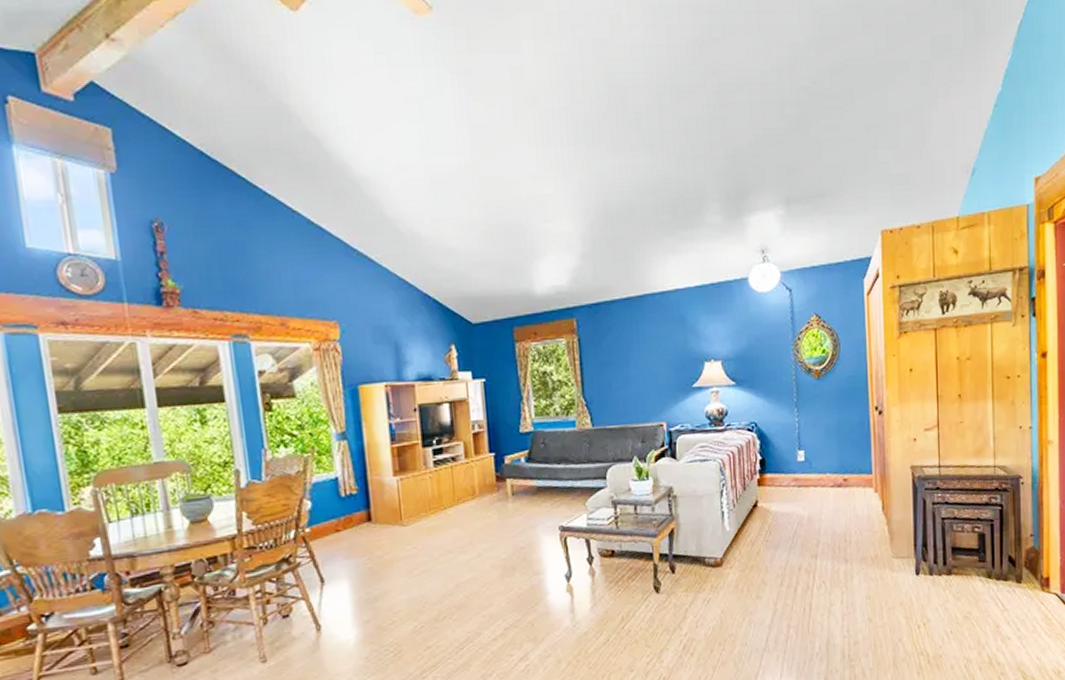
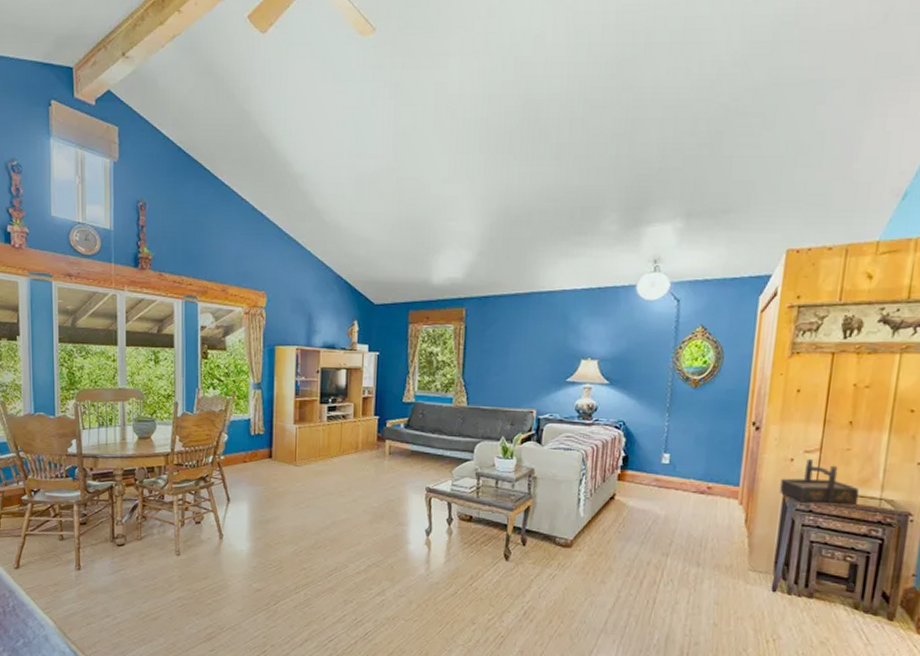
decorative box: none [908,436,977,481] -> present [780,458,860,505]

